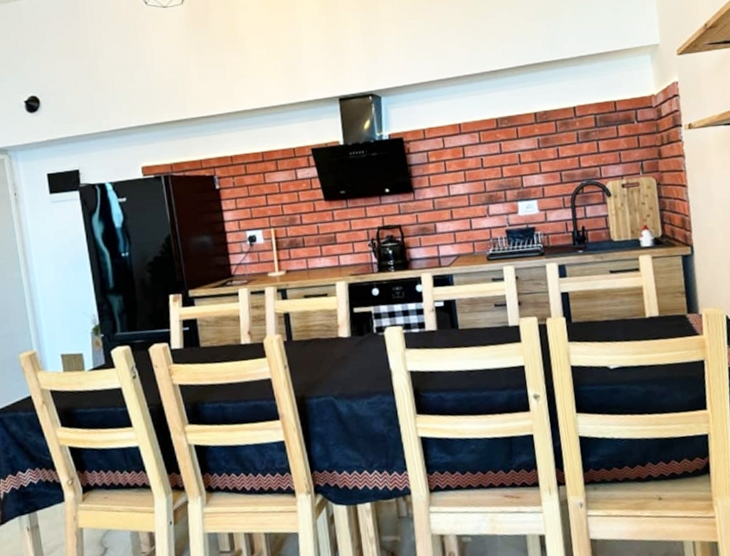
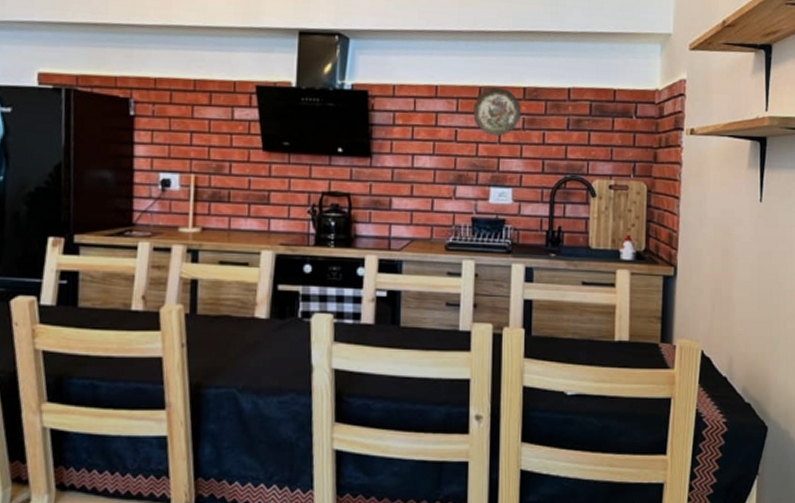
decorative plate: none [493,116,536,158] -> present [473,87,521,136]

